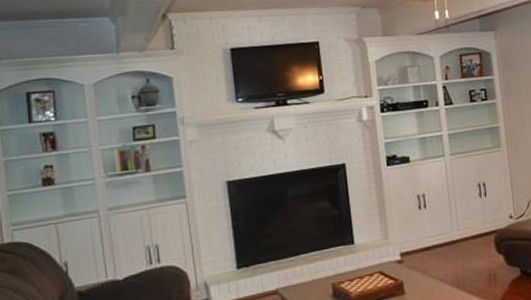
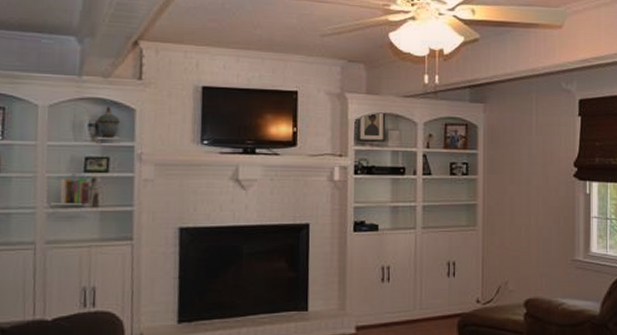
picture frame: none [378,50,406,81] -> present [358,111,386,142]

